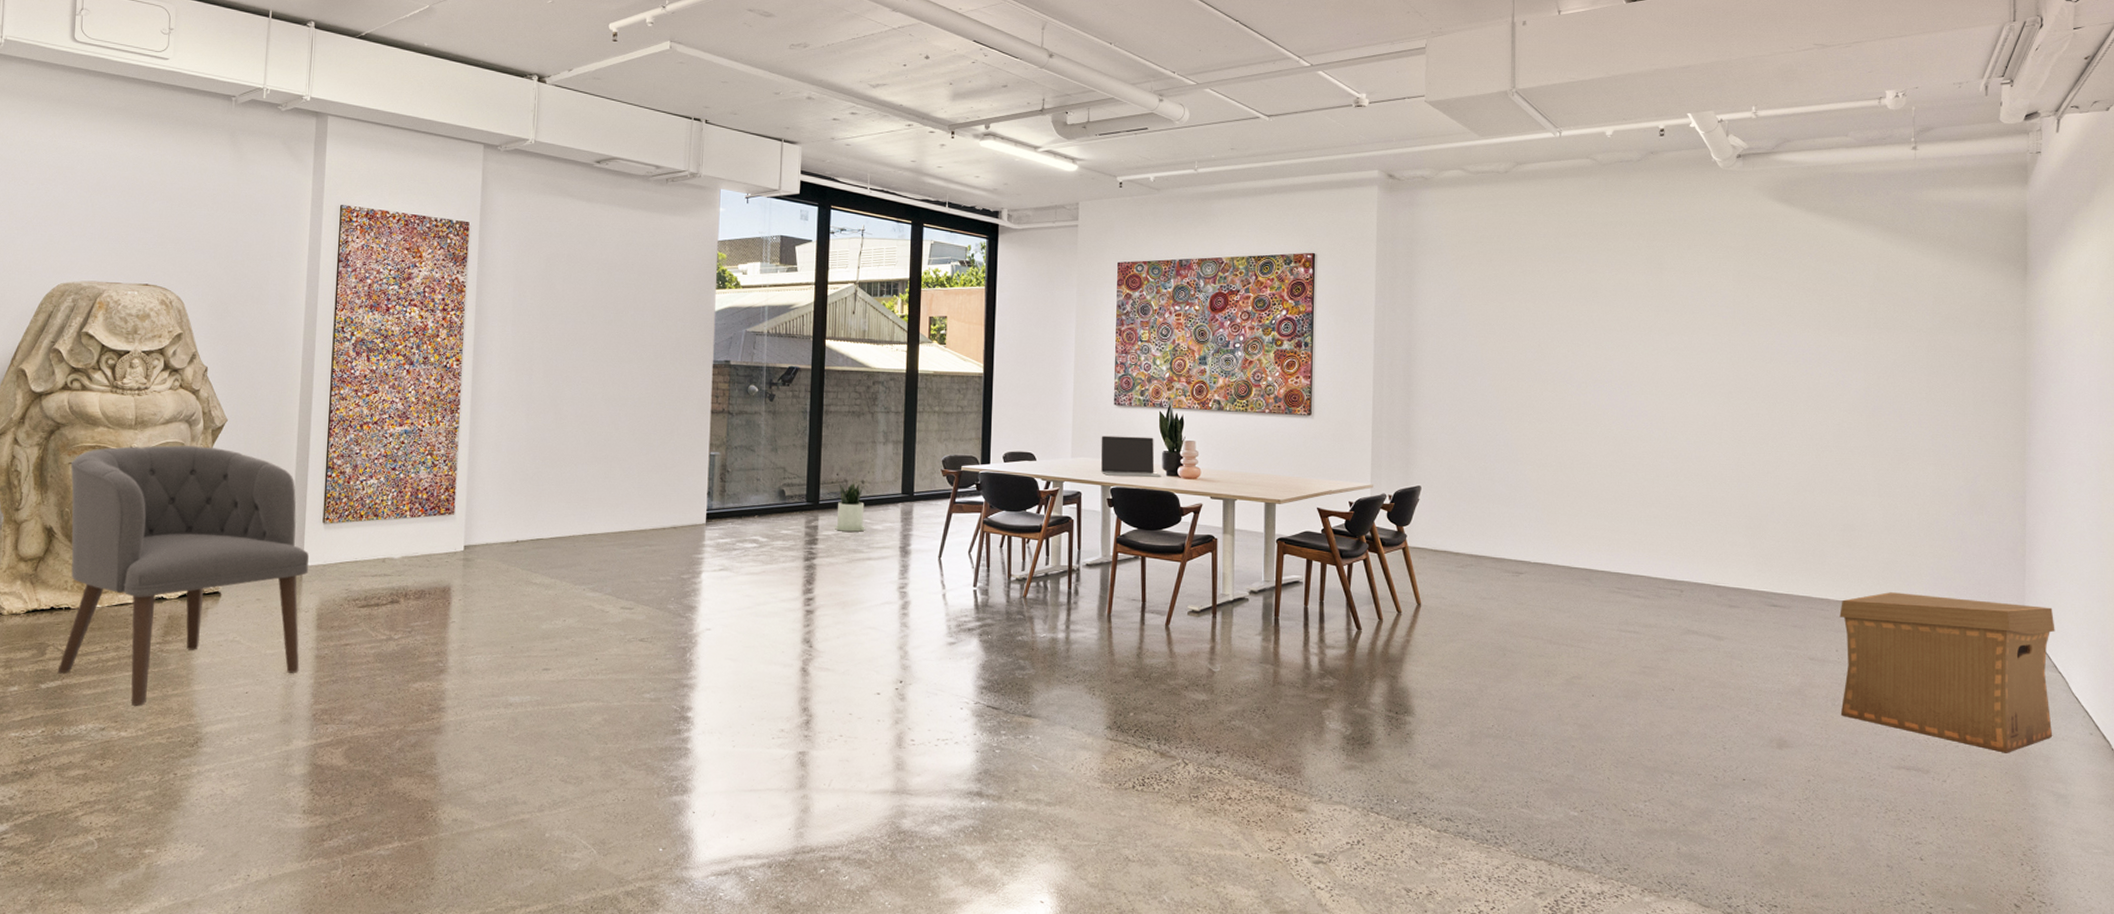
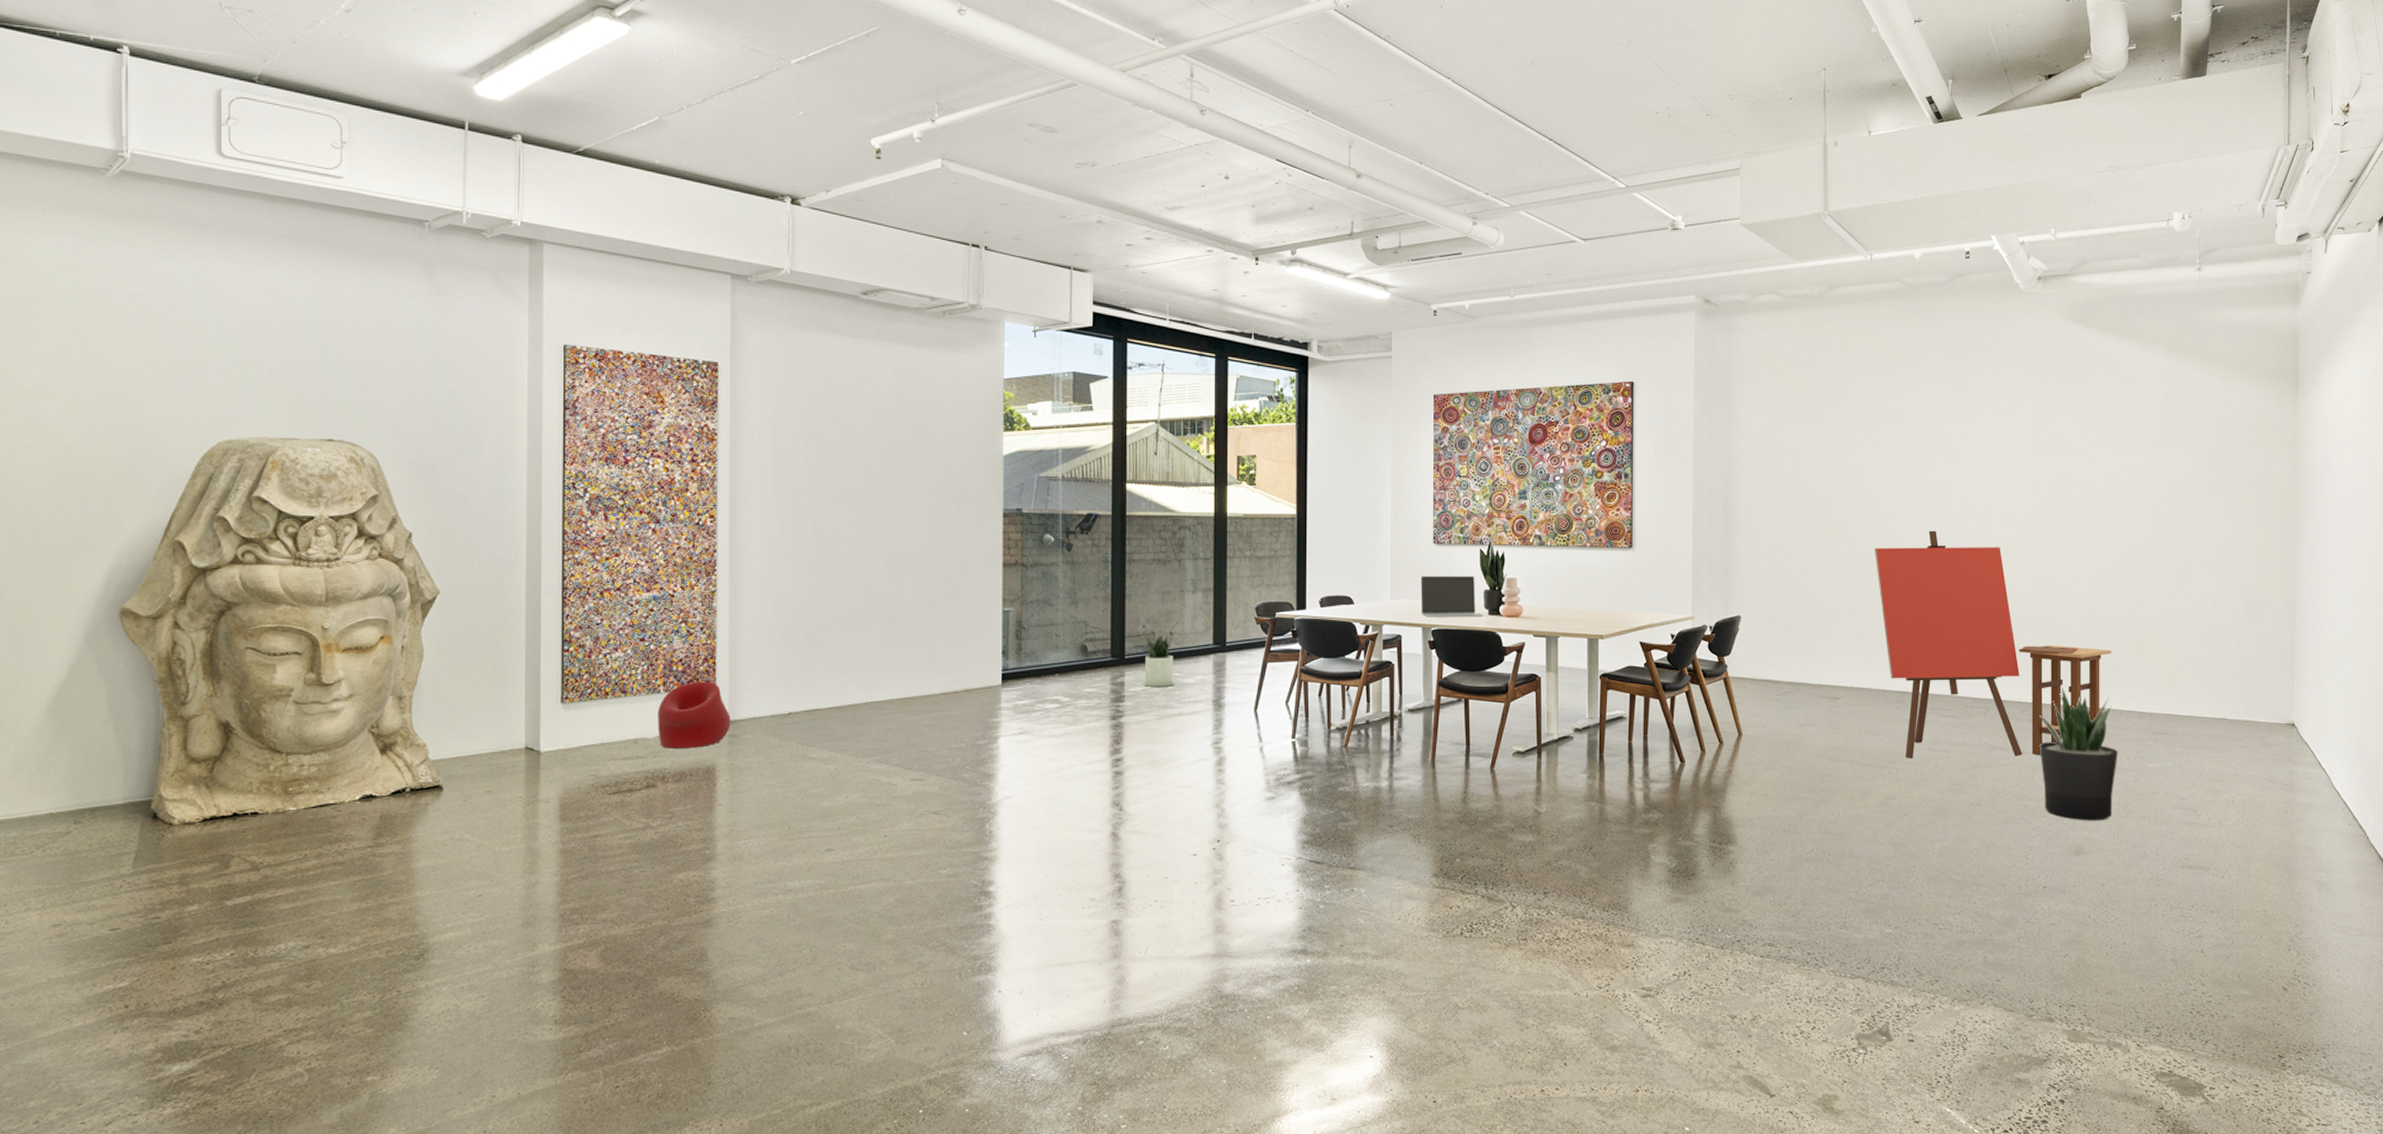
armchair: present [57,445,309,706] -> none [246,623,547,919]
sculpture: none [403,508,466,569] -> present [658,681,731,748]
easel: none [1562,407,1818,643] -> present [1875,530,2111,759]
planter: none [1737,572,1826,713] -> present [2038,687,2118,821]
cardboard box: present [1839,592,2055,753] -> none [2130,700,2320,847]

